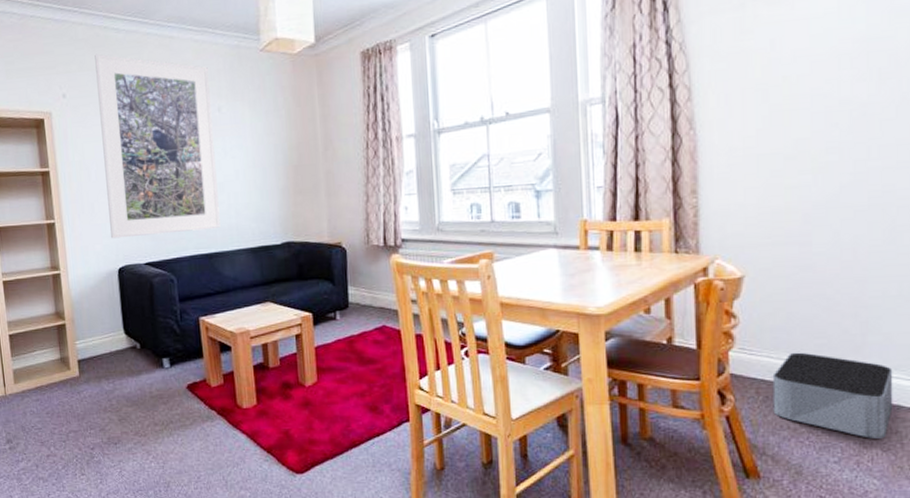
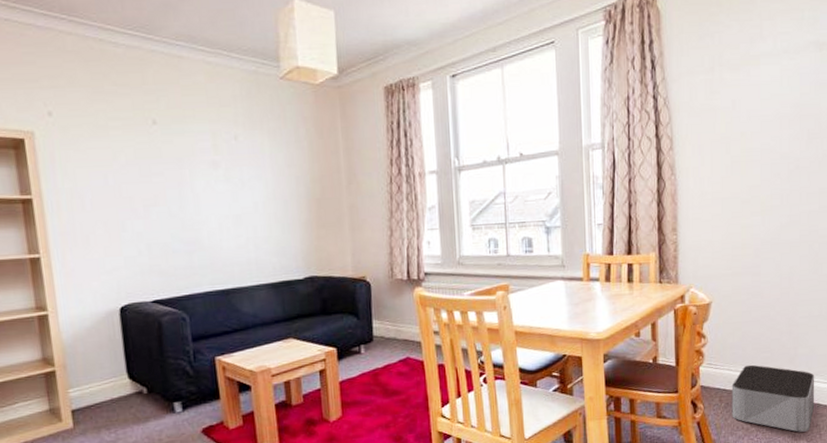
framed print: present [95,53,221,239] -> none [88,69,238,275]

